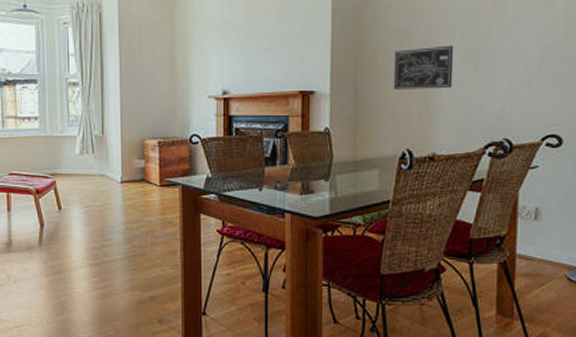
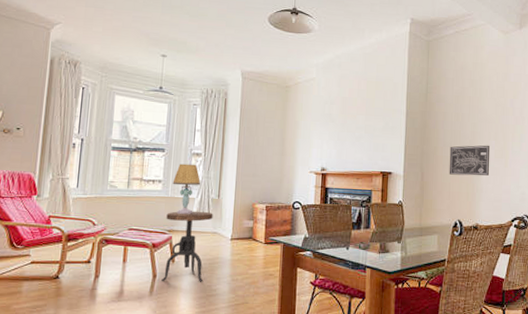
side table: none [47,151,99,231] -> present [161,211,213,282]
table lamp: none [50,96,82,155] -> present [172,163,201,214]

